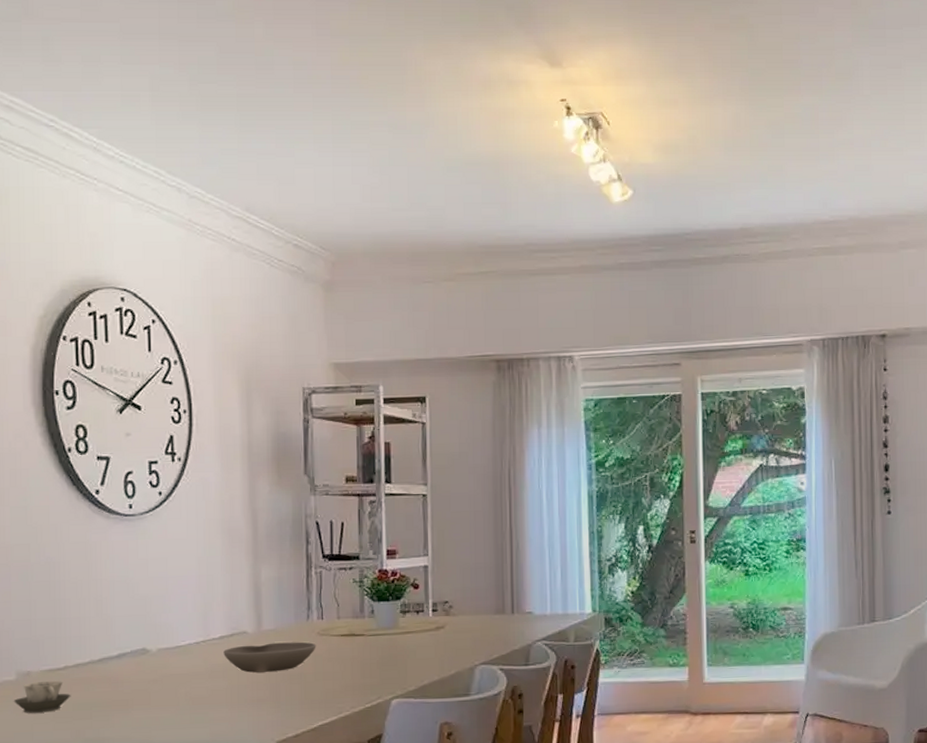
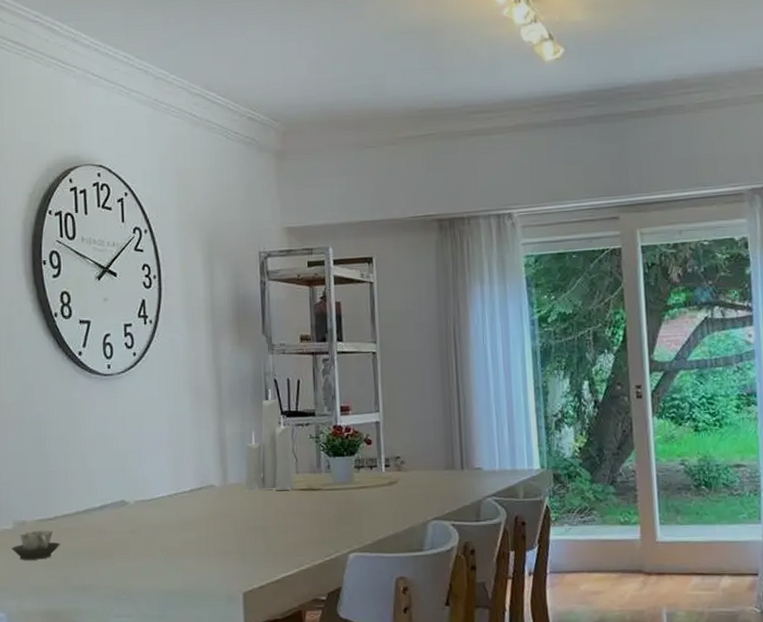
bowl: present [223,641,316,673] -> none [193,495,278,525]
candle: none [280,532,335,638] -> present [244,389,294,491]

